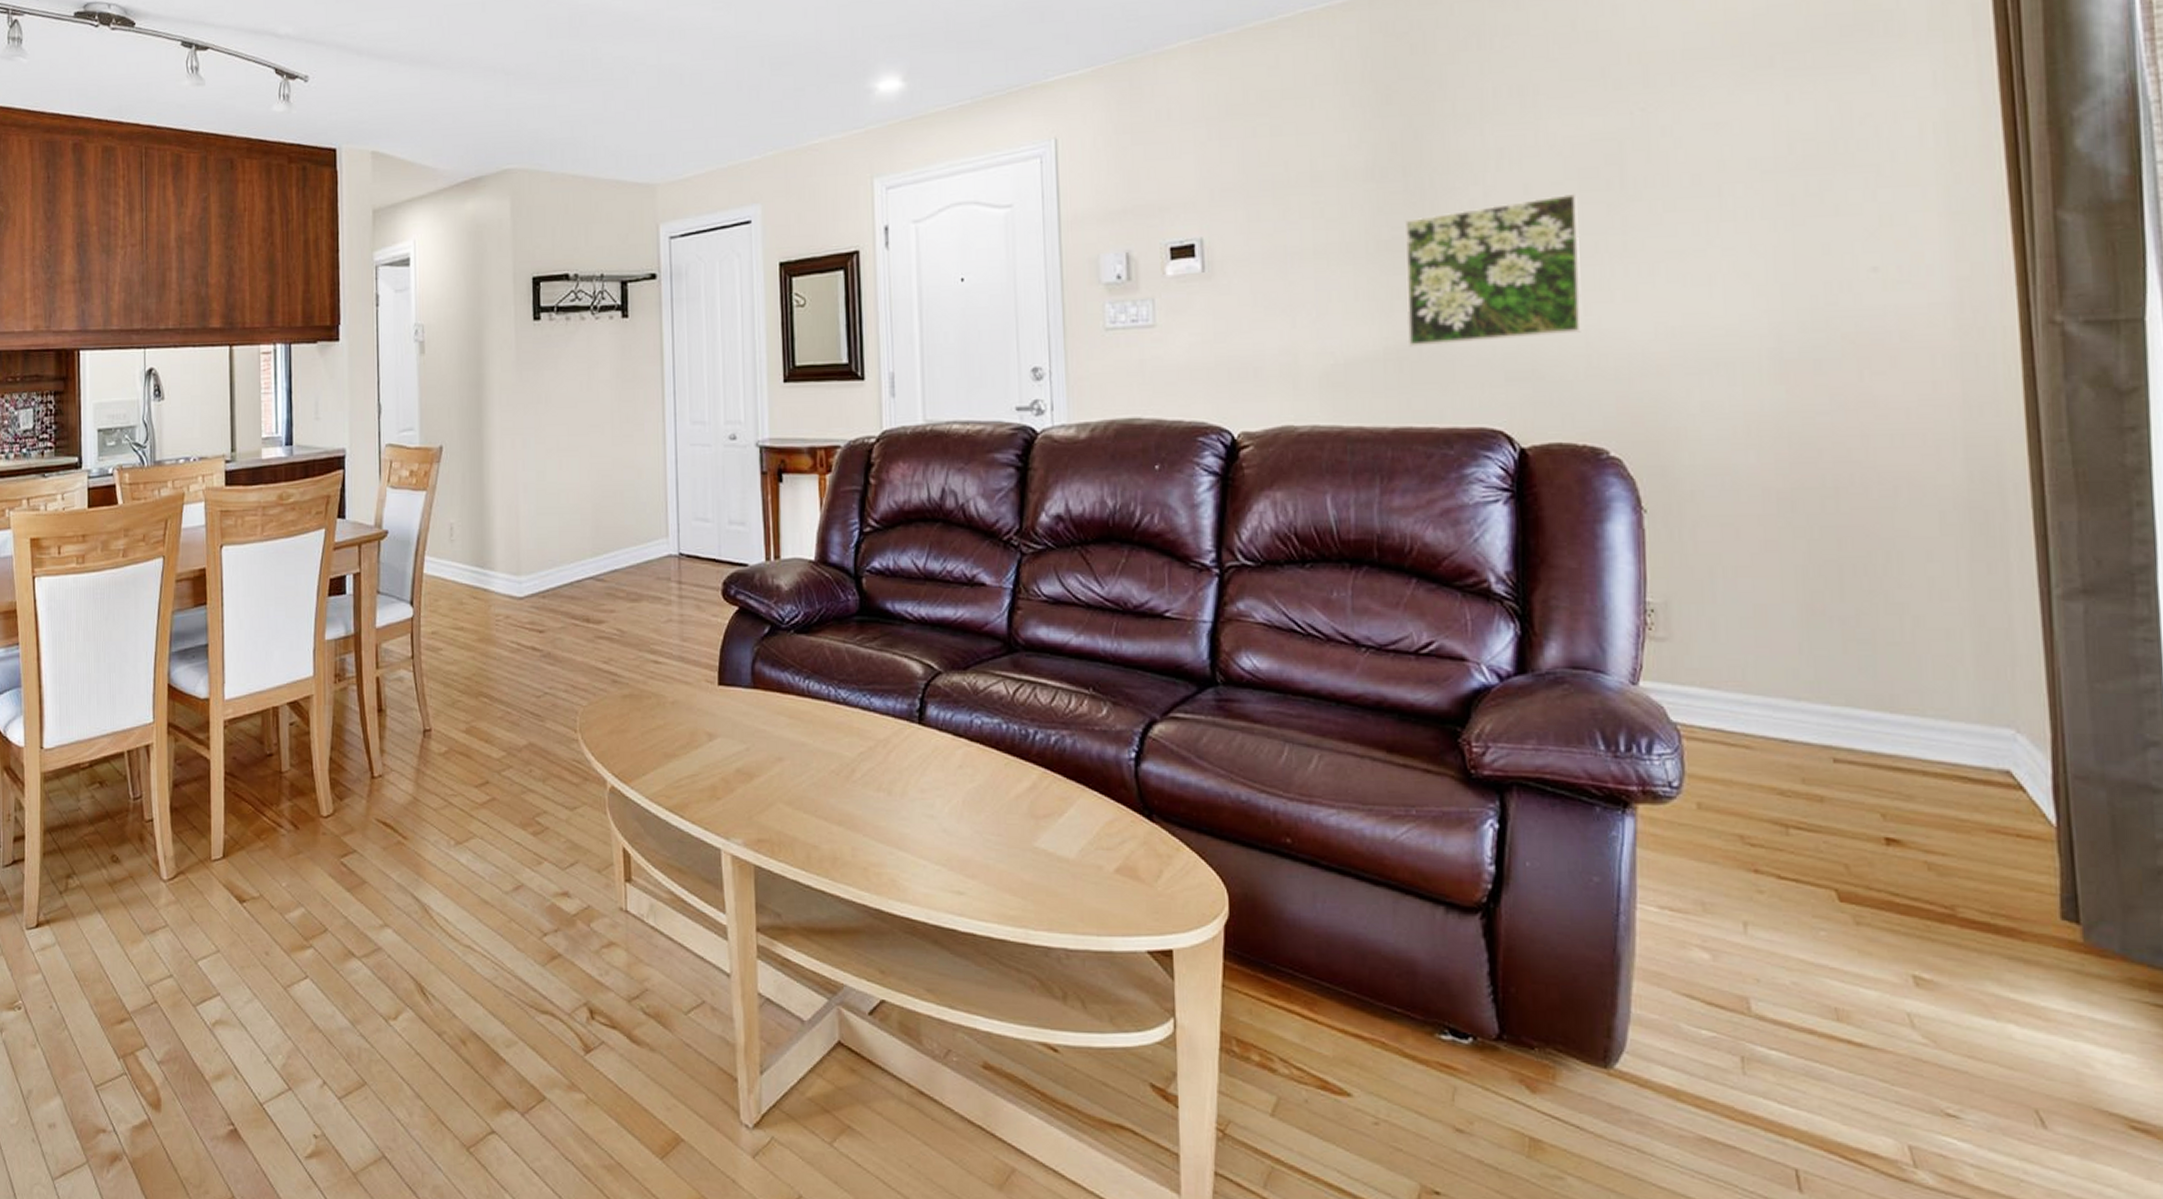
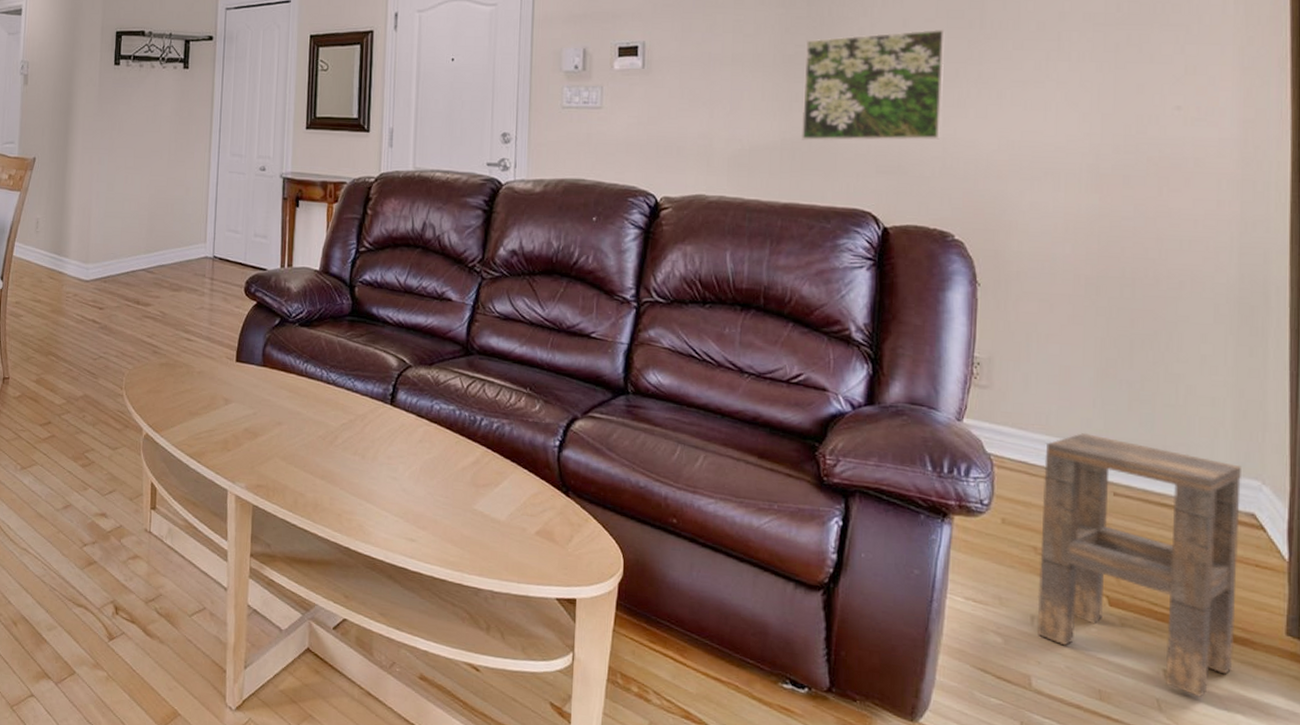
side table: none [1744,687,1998,1006] -> present [1037,433,1241,697]

